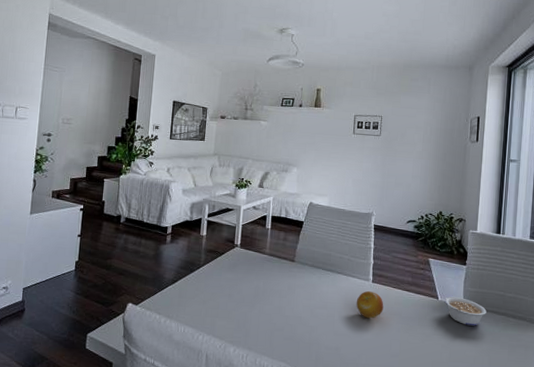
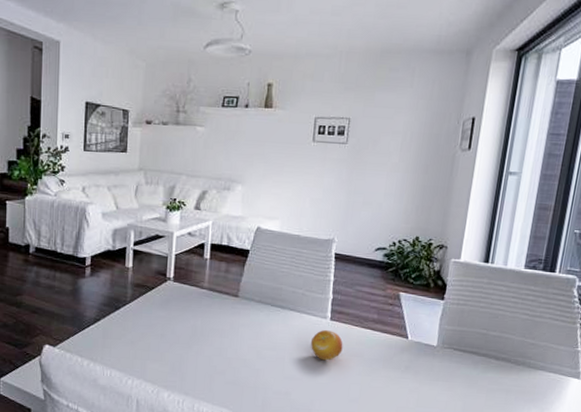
legume: present [444,297,487,326] -> none [415,336,465,369]

